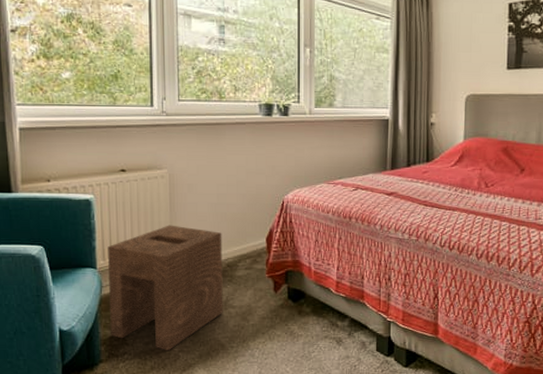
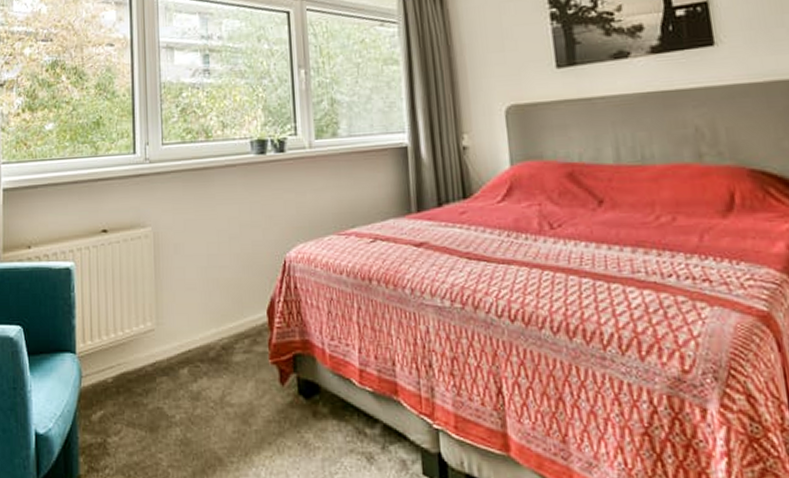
stool: present [108,225,223,351] -> none [88,296,219,466]

